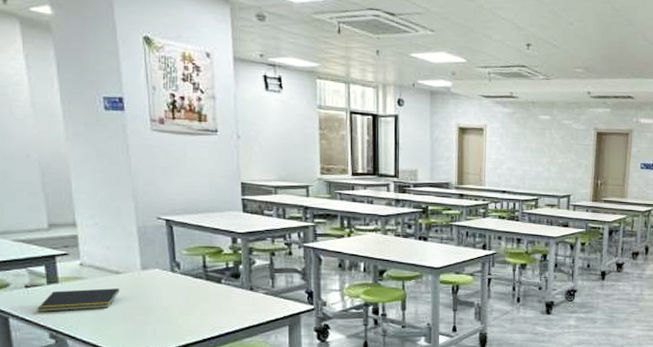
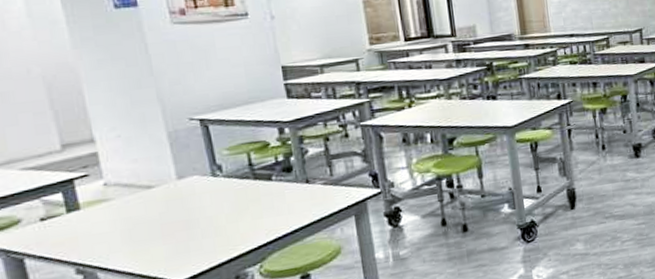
notepad: present [37,288,120,312] -> none [57,204,154,246]

